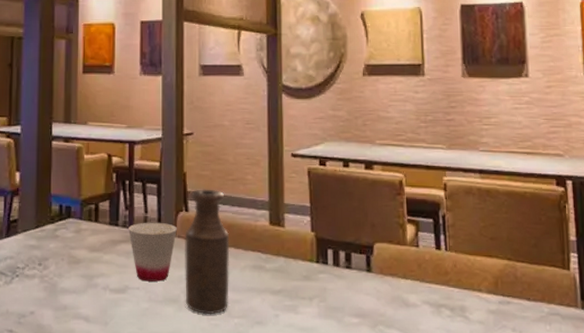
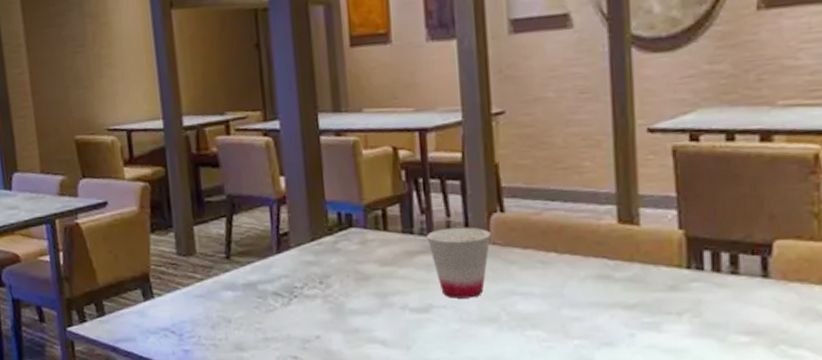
bottle: present [185,189,230,315] -> none [501,182,565,336]

